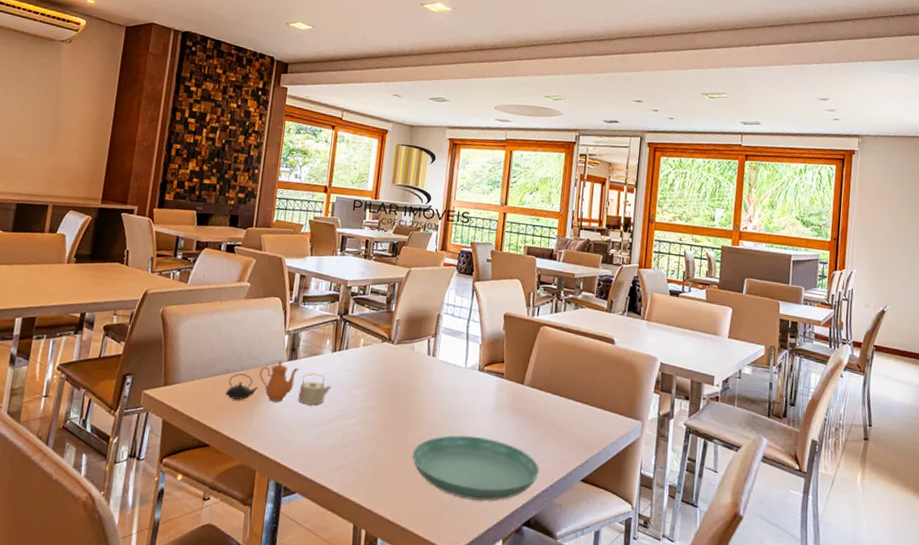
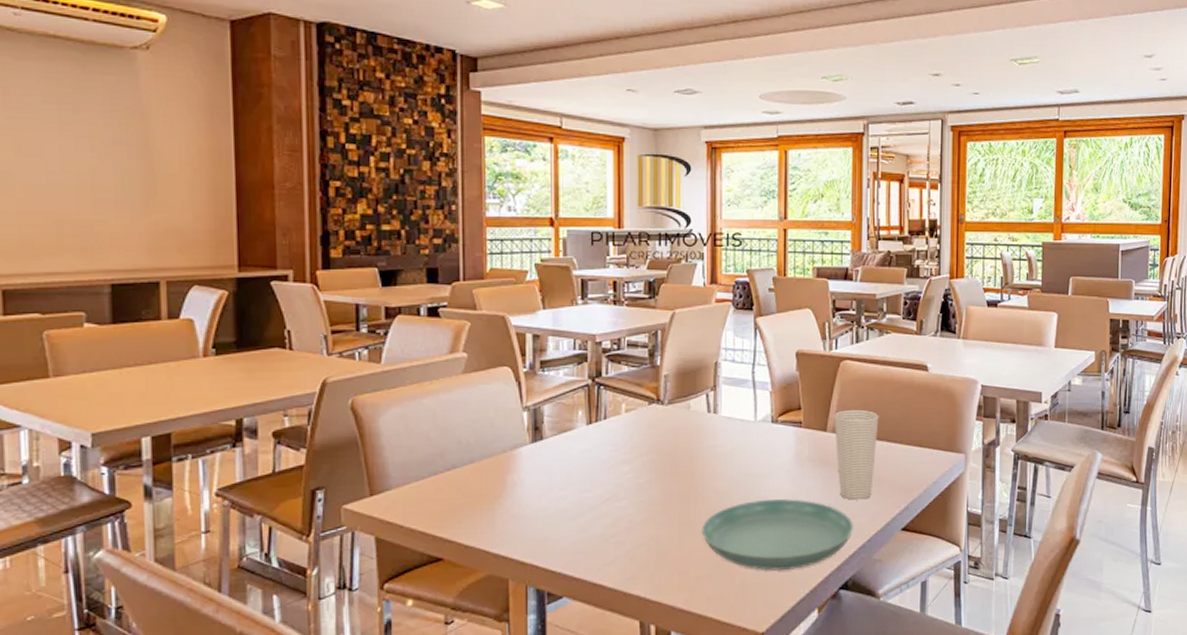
teapot: present [225,361,331,406] -> none [454,444,591,499]
cup: none [530,368,569,449] -> present [833,409,879,500]

